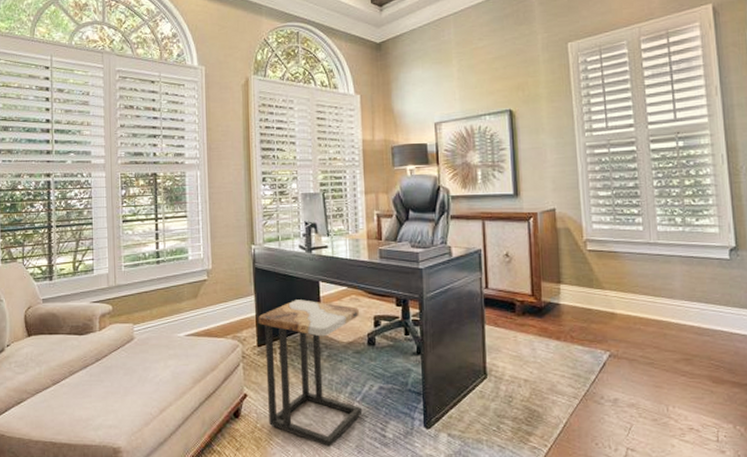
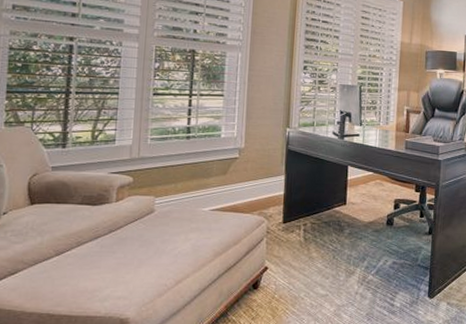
side table: present [258,299,363,448] -> none [286,181,382,316]

